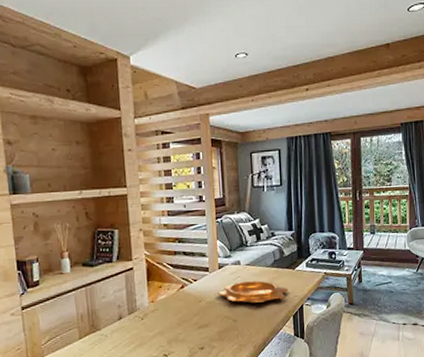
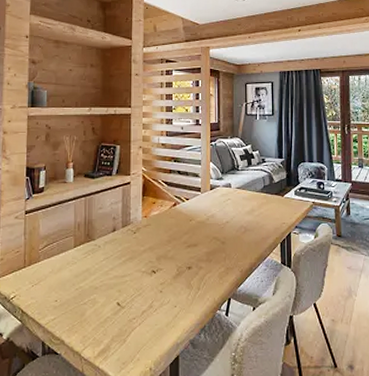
decorative bowl: present [218,280,289,304] -> none [208,205,277,227]

